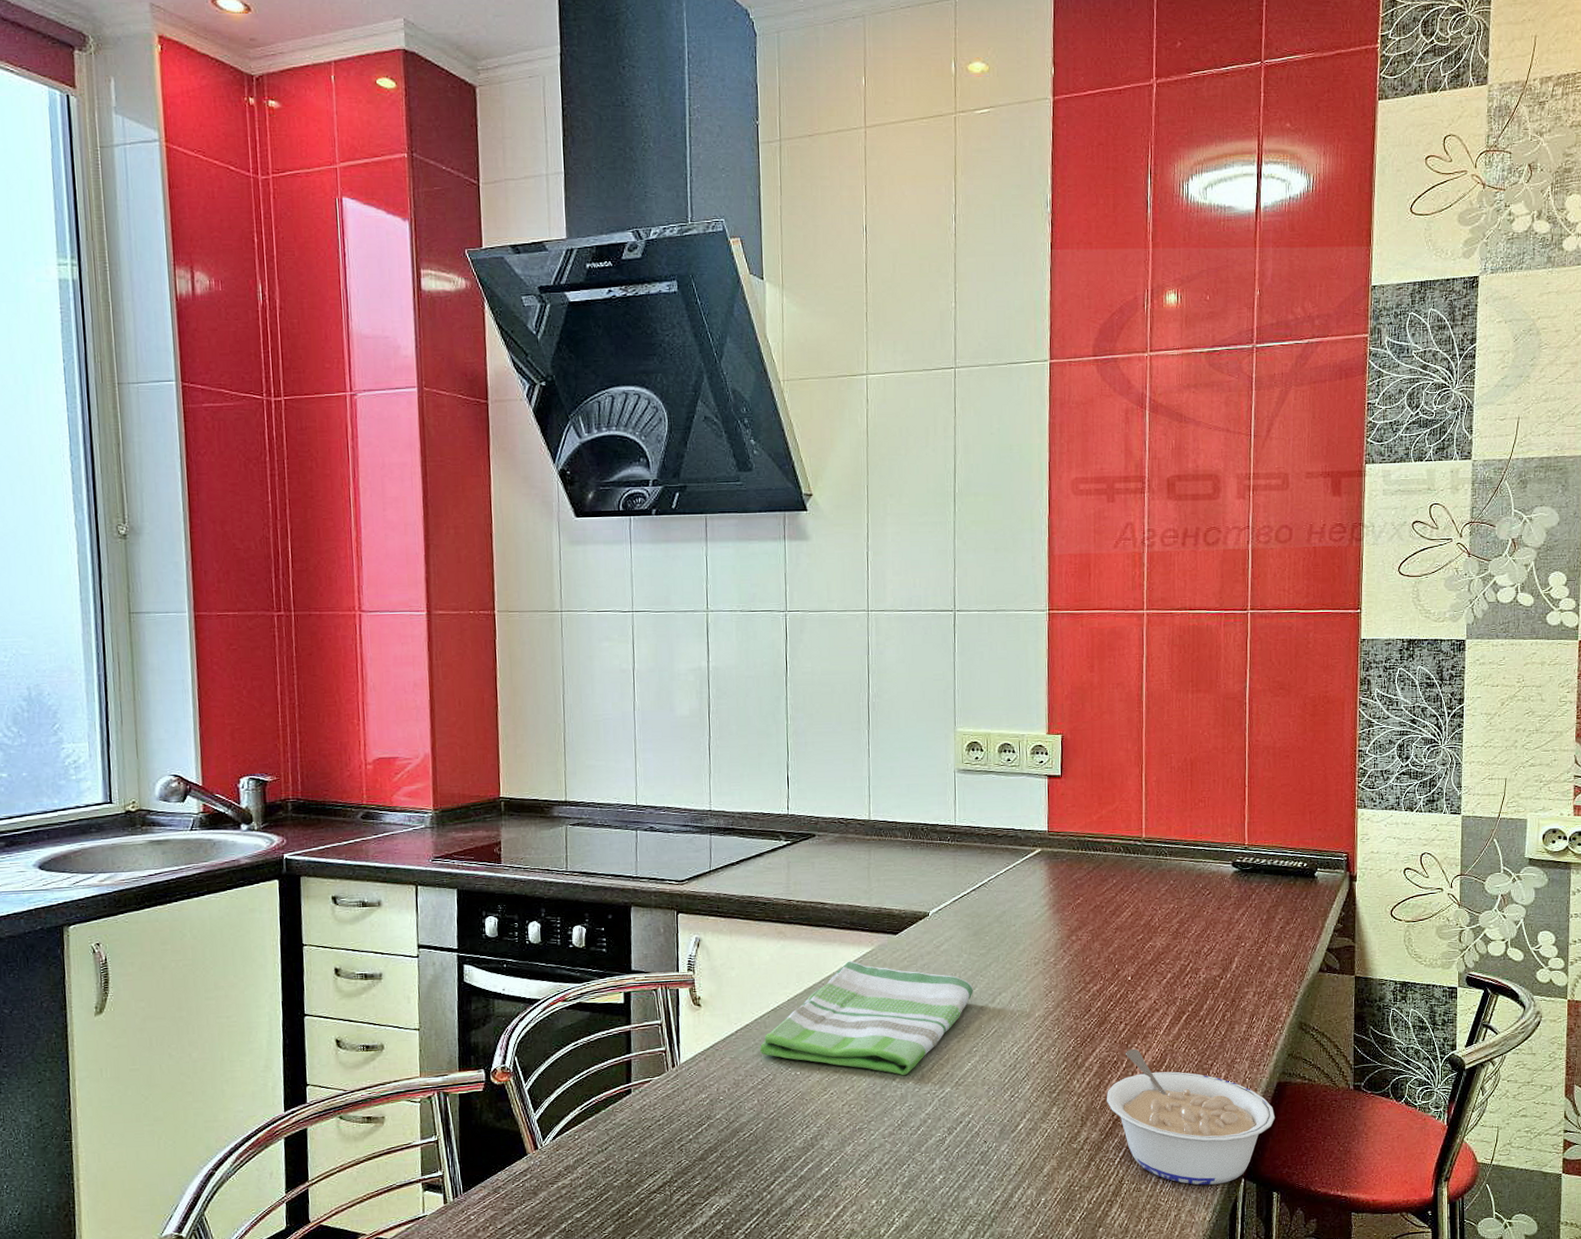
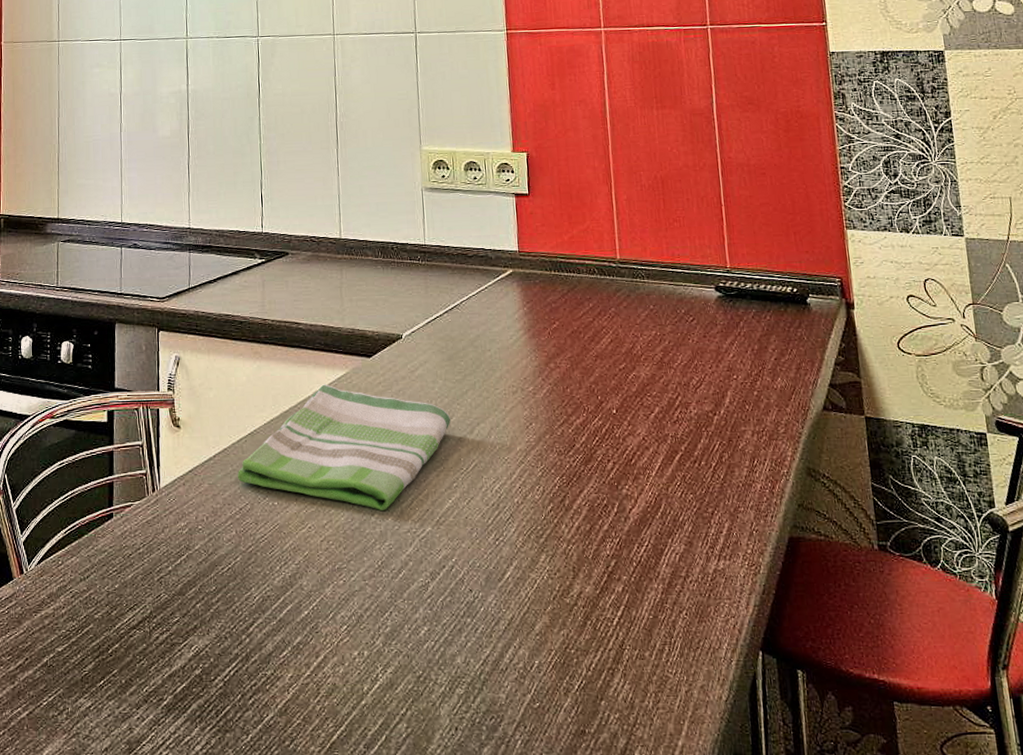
legume: present [1107,1048,1276,1185] -> none [599,491,791,656]

